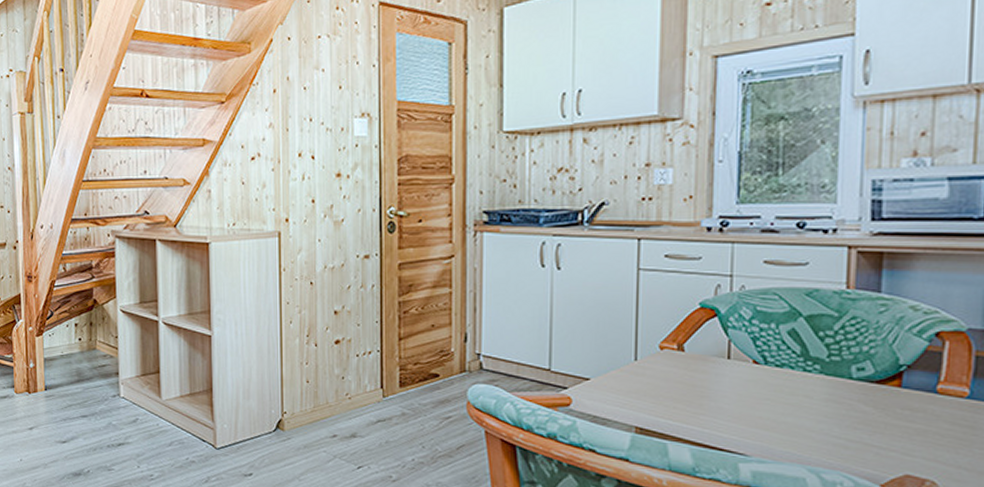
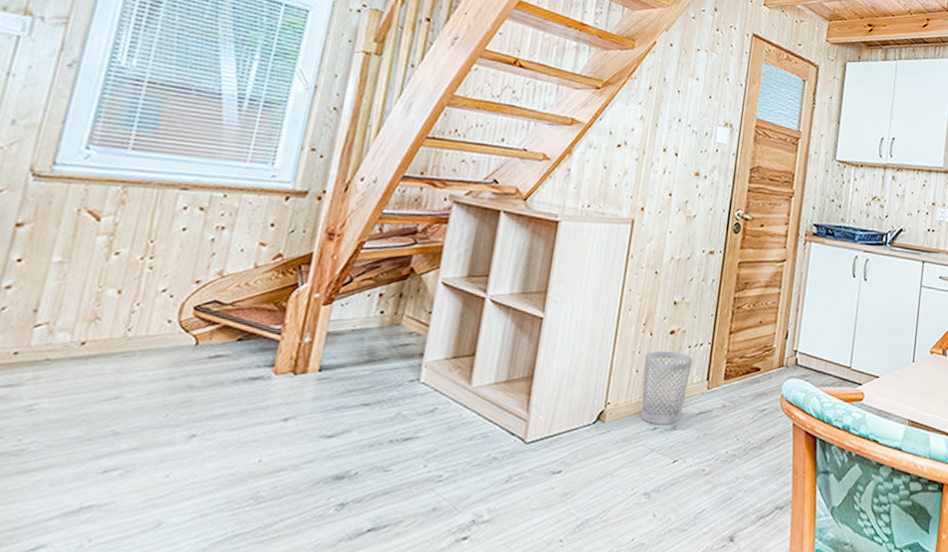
wastebasket: none [313,360,364,432] -> present [641,350,694,425]

